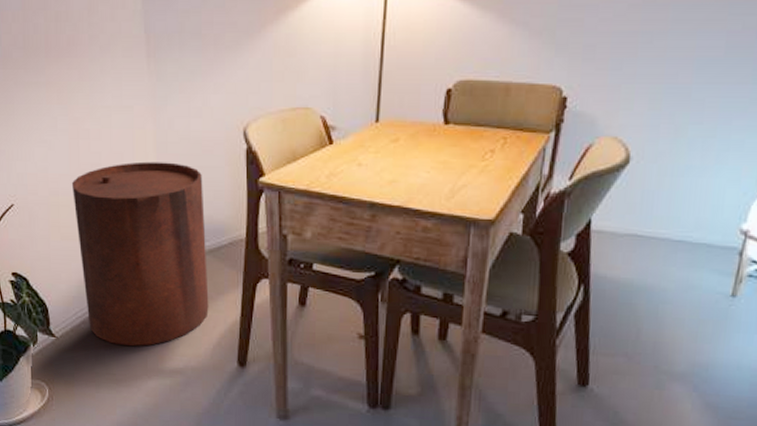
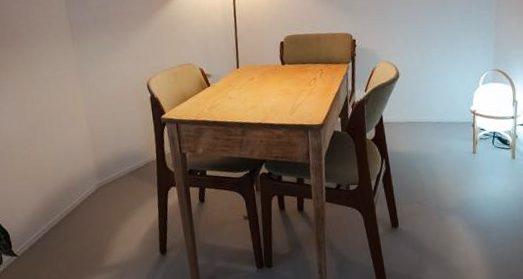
trash can: present [71,161,209,347] -> none [21,112,135,254]

